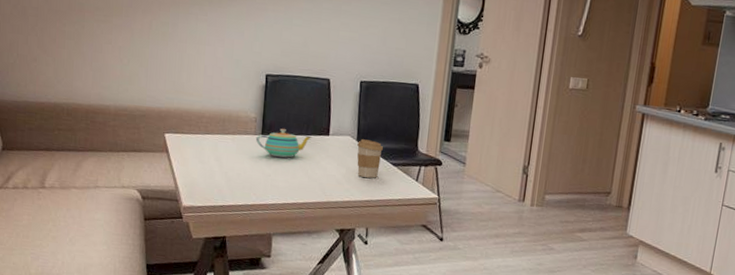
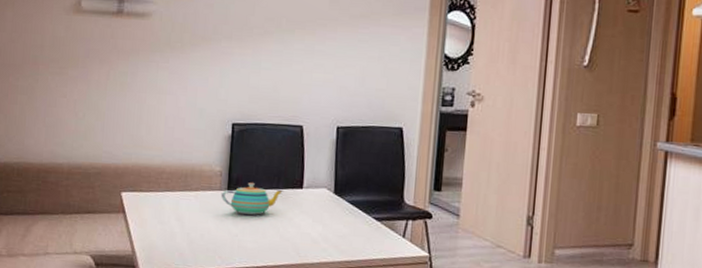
coffee cup: present [357,139,383,178] -> none [334,191,364,235]

